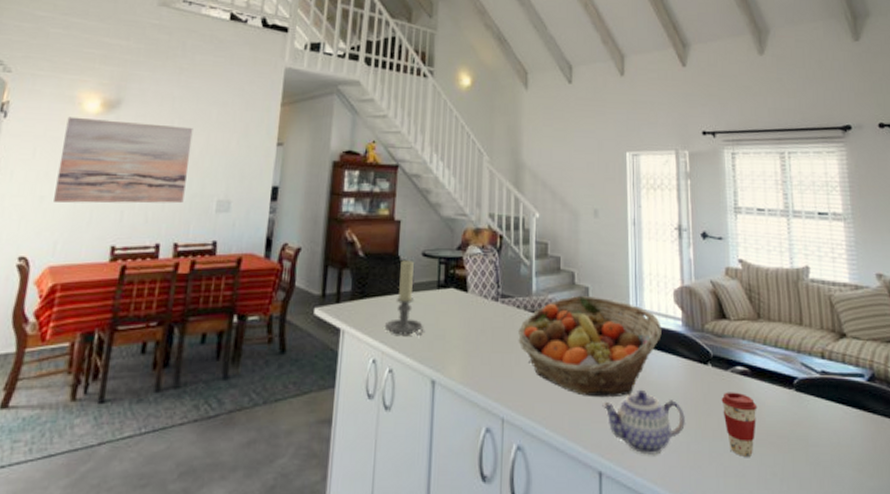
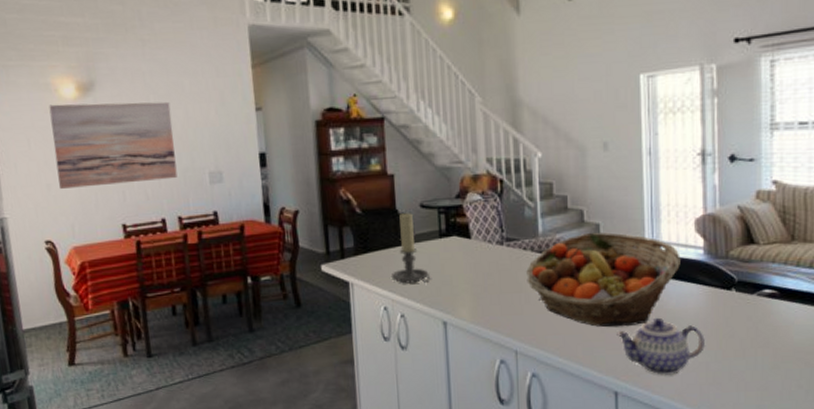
coffee cup: present [721,392,757,457] -> none [745,314,785,372]

